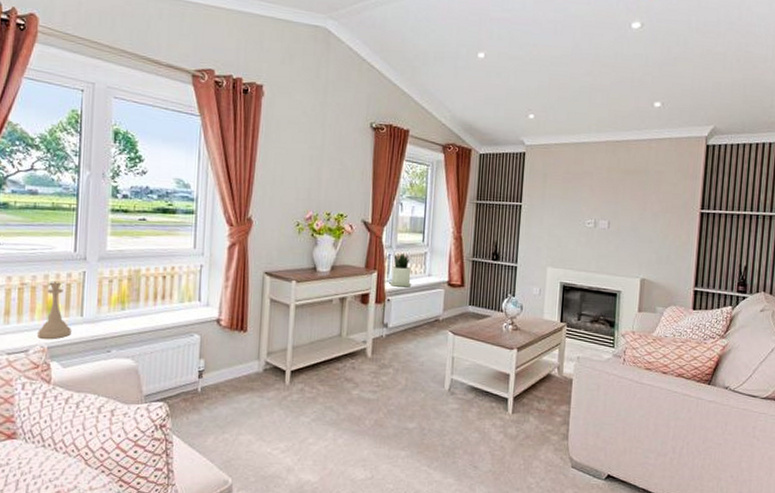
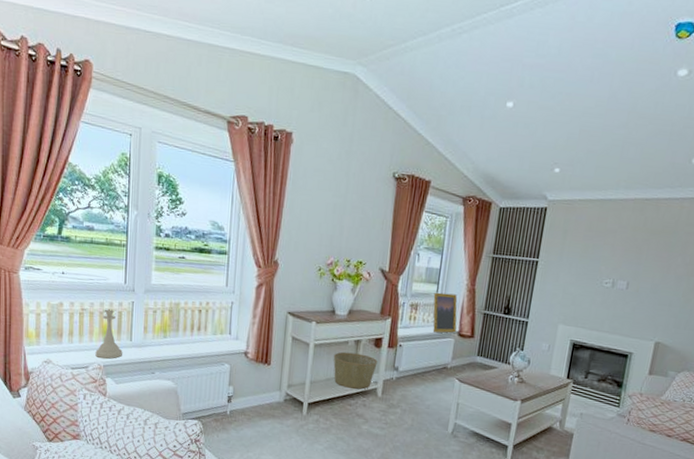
basket: none [317,311,365,351] -> present [333,352,378,389]
planter: present [389,253,412,287] -> none [402,301,424,335]
picture frame: none [420,241,446,285] -> present [432,292,458,333]

